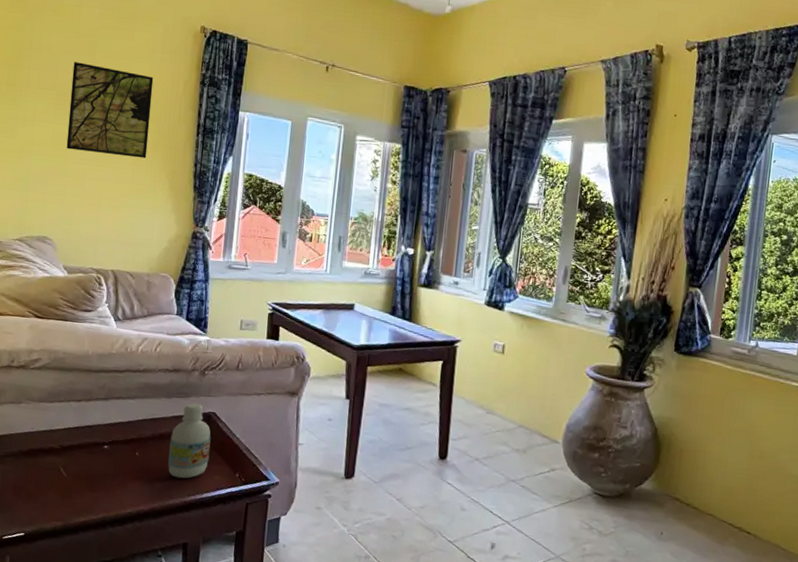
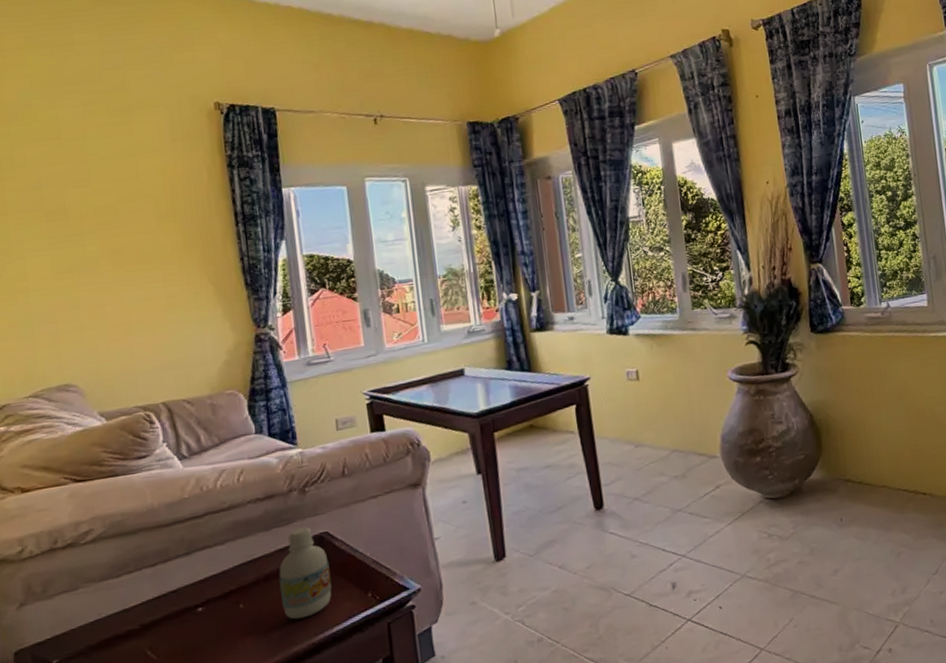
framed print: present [66,62,154,159] -> none [60,170,179,276]

